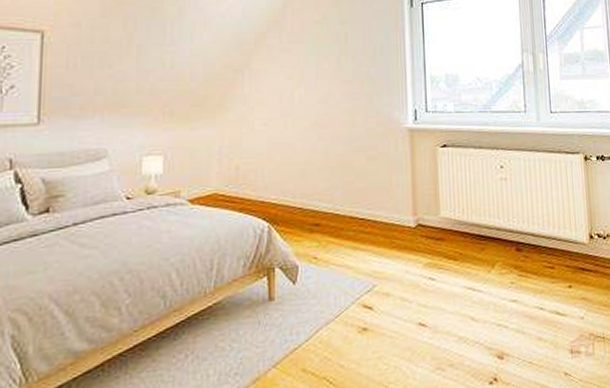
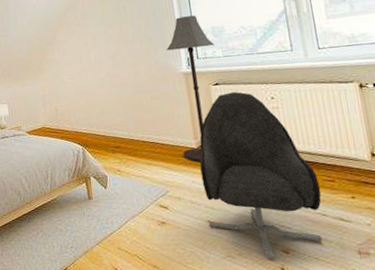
floor lamp: none [391,57,446,246] -> present [166,15,214,163]
armchair: none [416,157,541,368] -> present [199,92,323,259]

